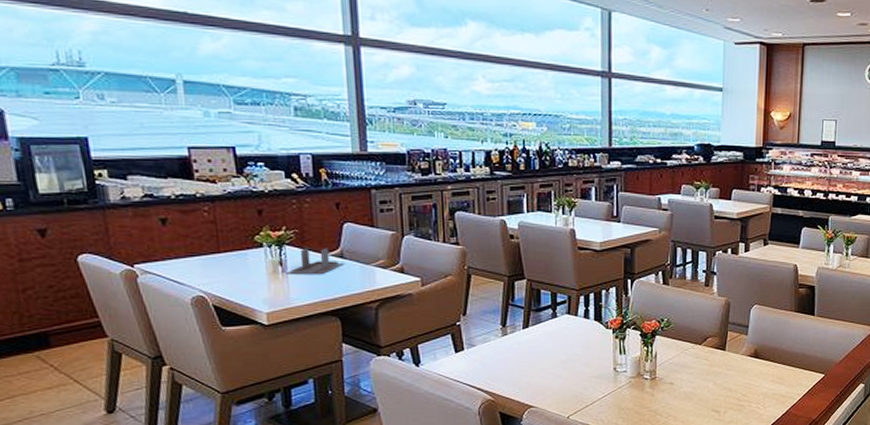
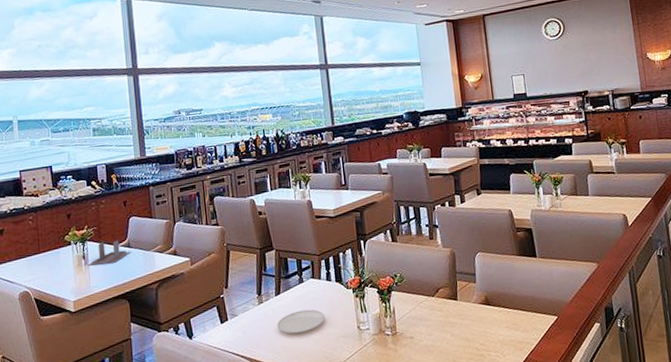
plate: none [522,346,578,370] -> present [277,309,325,334]

